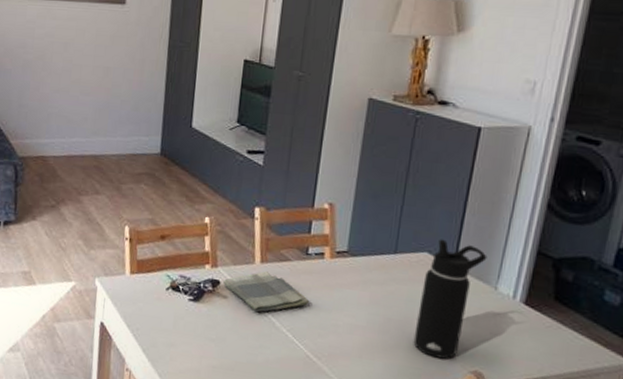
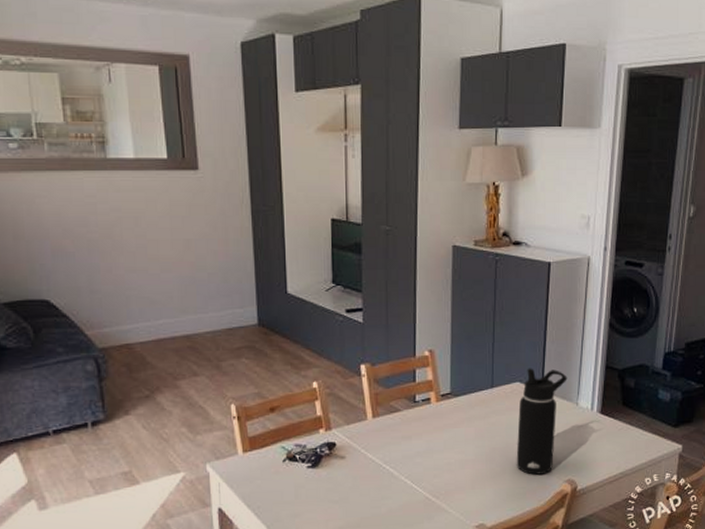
dish towel: present [223,271,308,313] -> none [339,425,421,467]

